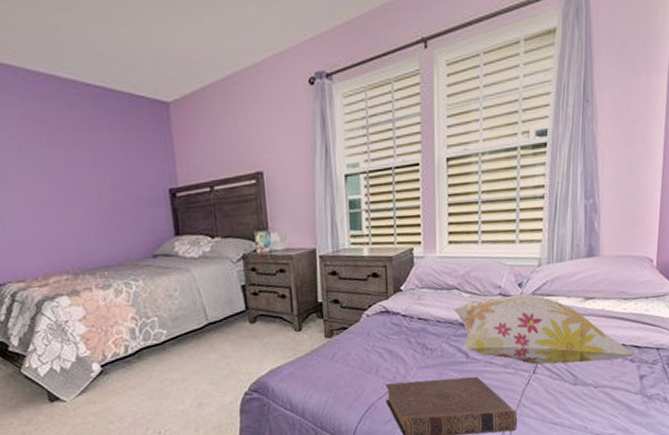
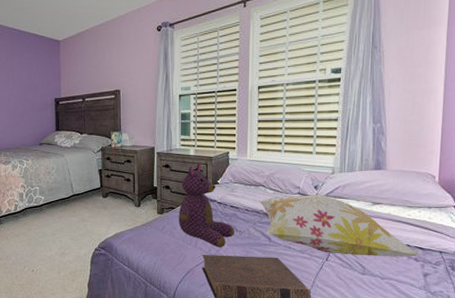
teddy bear: none [352,266,425,373] -> present [178,164,235,247]

